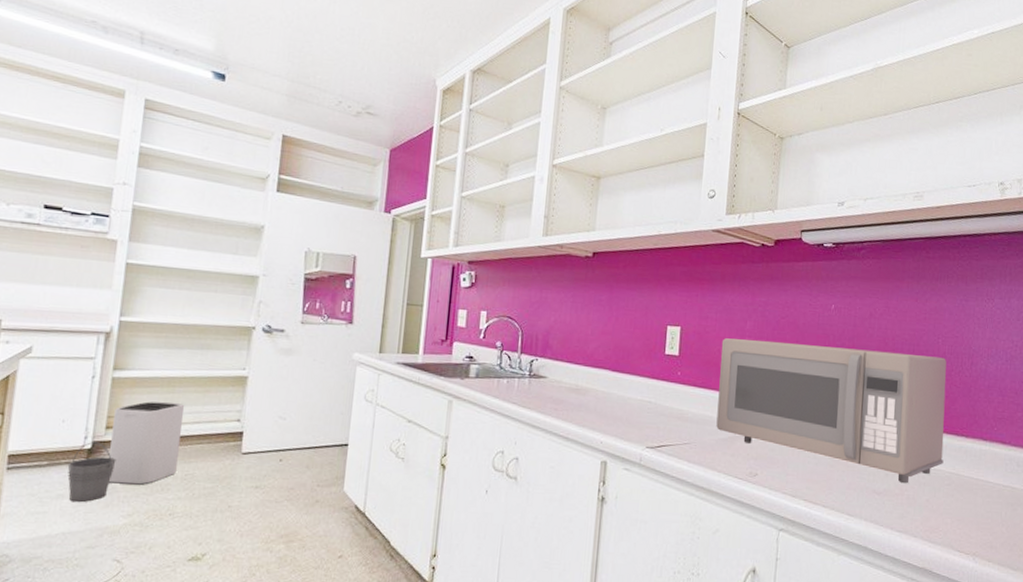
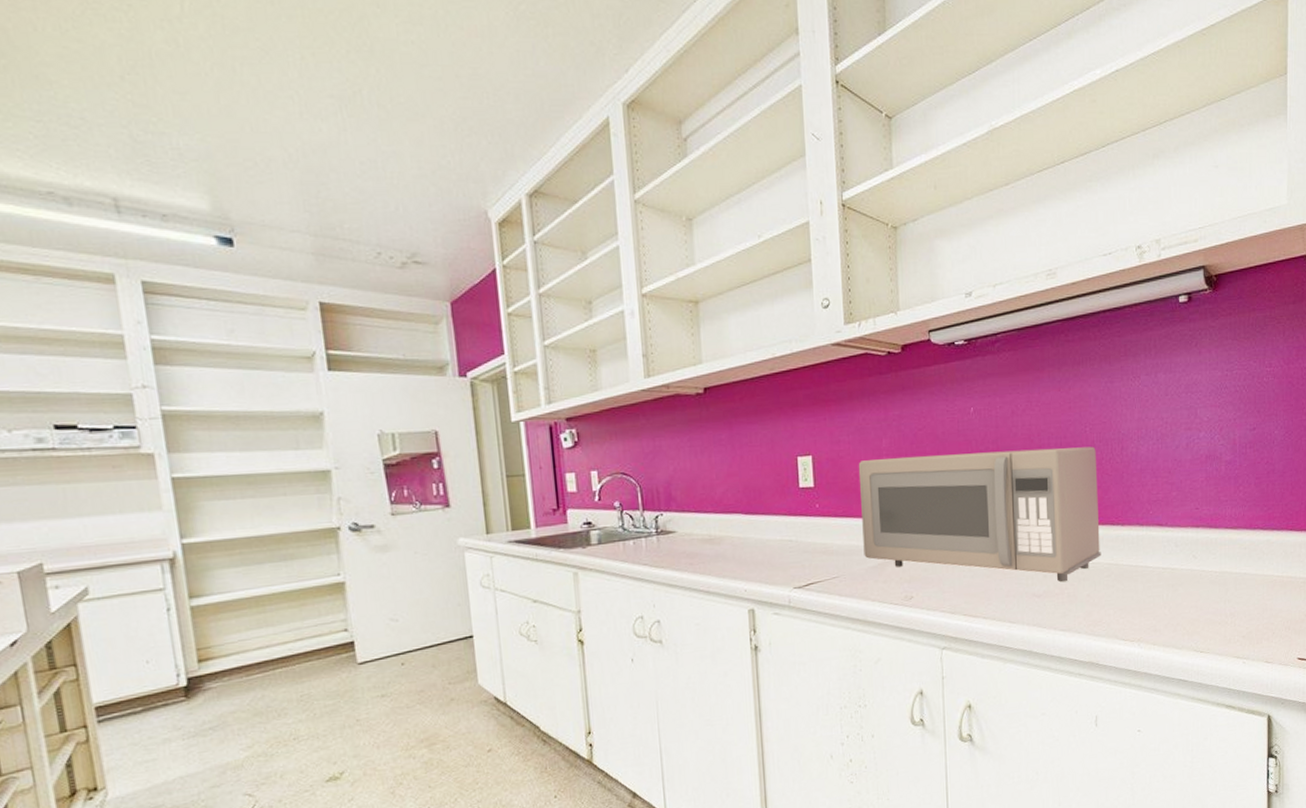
bucket: present [67,442,116,503] -> none [165,678,220,745]
trash can: present [109,401,185,485] -> none [203,622,290,718]

